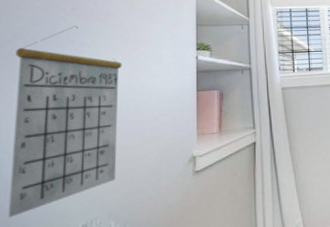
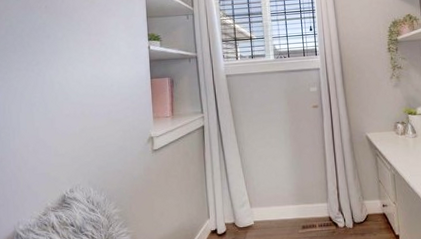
calendar: present [8,26,123,218] -> none [8,22,92,180]

